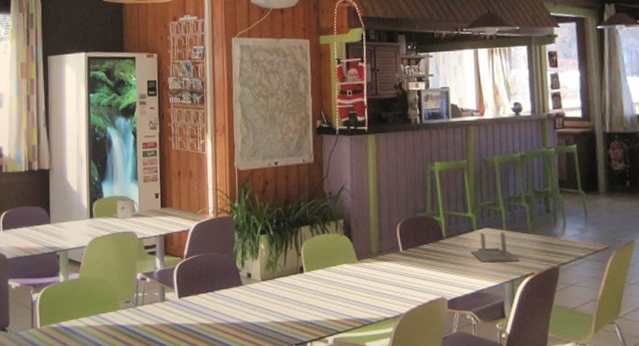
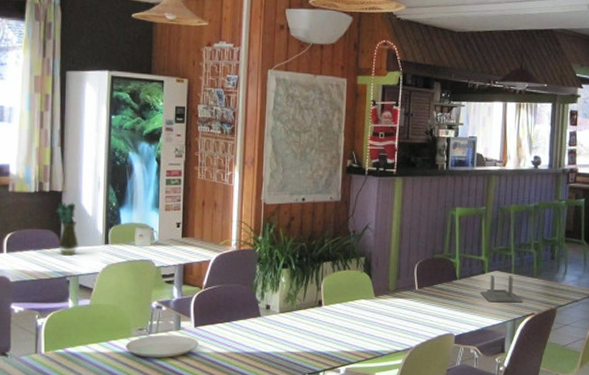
vase: none [44,178,67,231] -> present [55,200,80,256]
plate: none [114,307,184,330] -> present [126,335,199,358]

